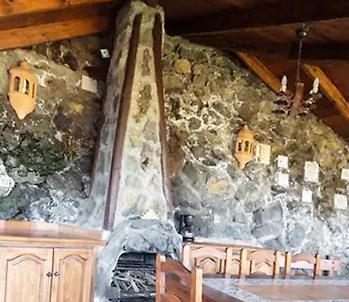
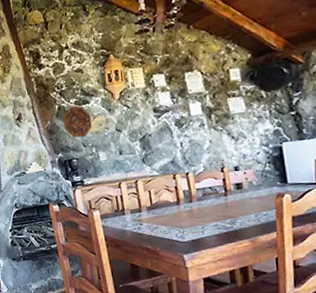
decorative platter: none [187,164,215,197] -> present [63,106,92,138]

